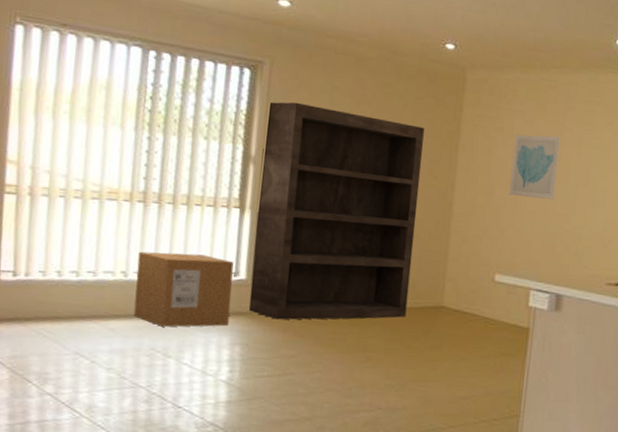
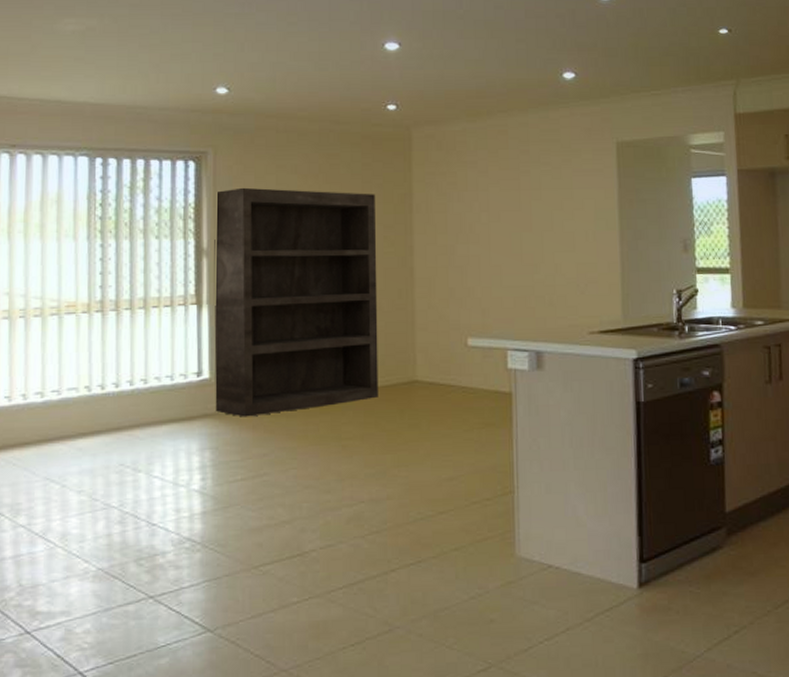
cardboard box: present [133,251,234,327] -> none [100,358,197,440]
wall art: present [508,134,561,199] -> none [469,183,520,252]

